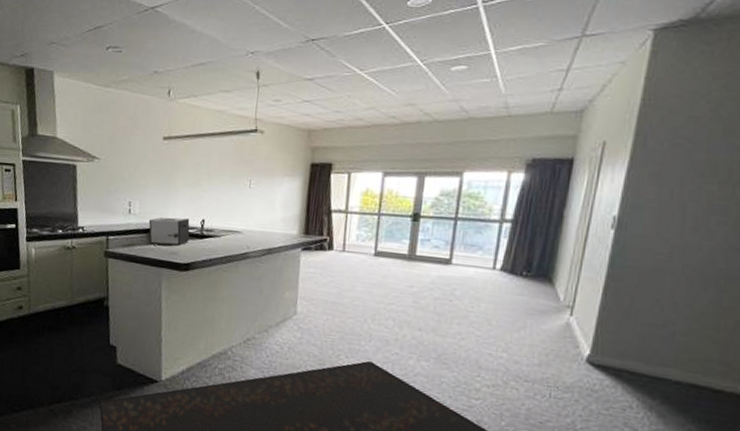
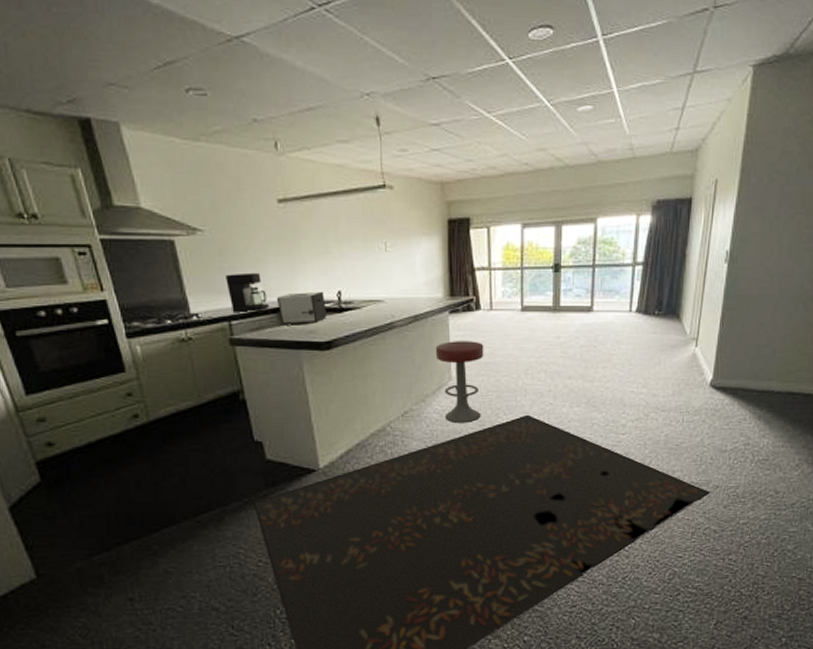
coffee maker: none [110,196,142,231] -> present [226,272,269,313]
bar stool: none [283,276,333,360] -> present [435,341,484,424]

